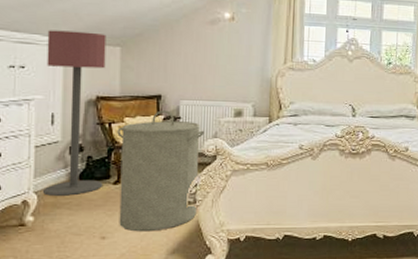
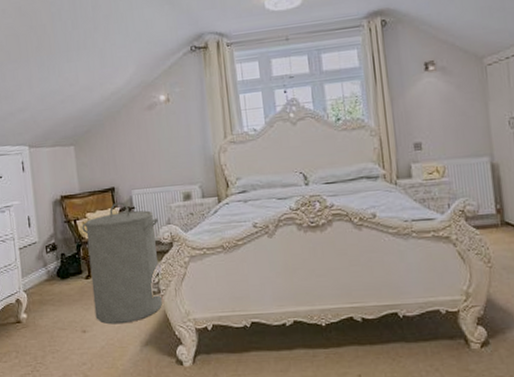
floor lamp: present [42,30,106,196] -> none [15,136,77,294]

